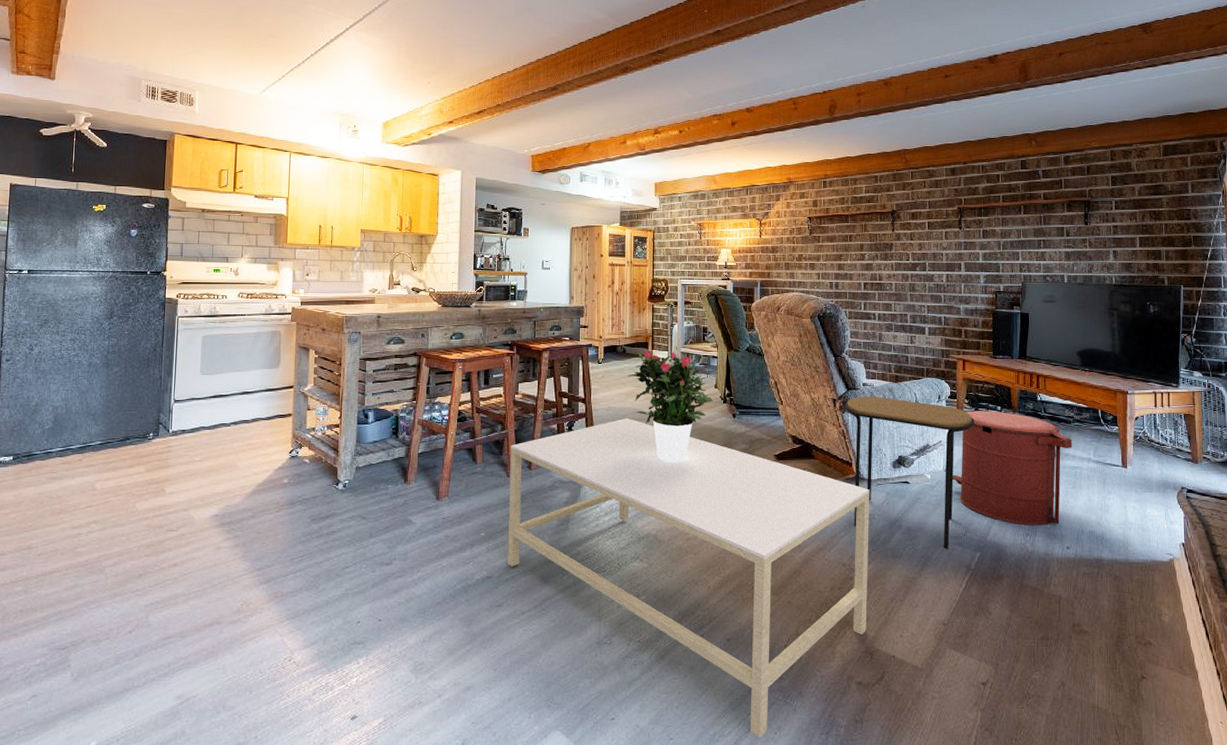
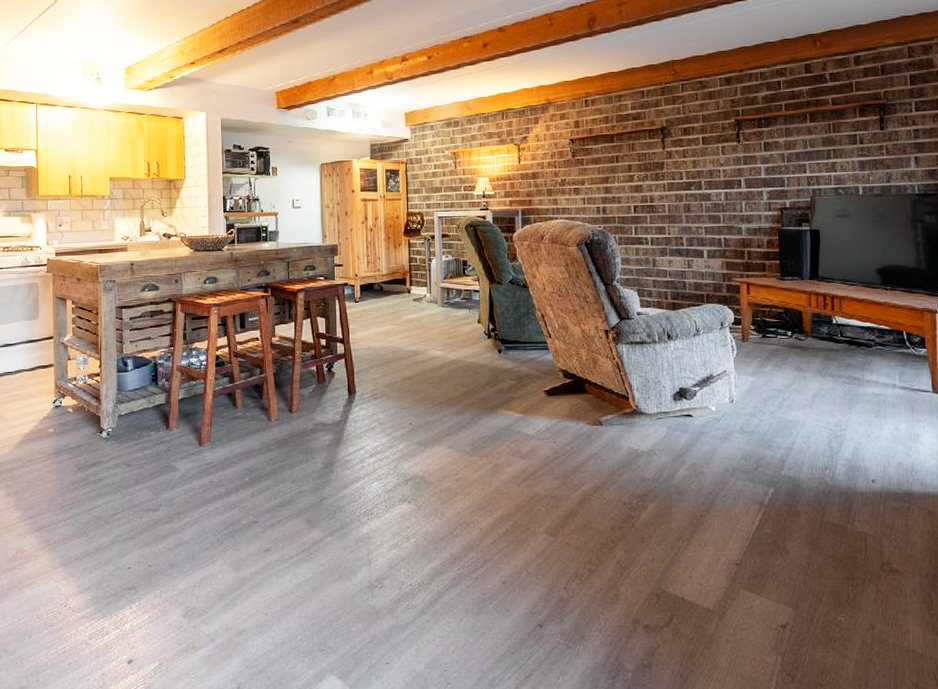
coffee table: present [507,418,870,738] -> none [270,357,652,683]
potted flower: present [627,350,713,462] -> none [386,286,477,401]
side table: present [844,396,974,550] -> none [618,325,762,486]
trash can: present [952,411,1073,526] -> none [740,336,875,458]

